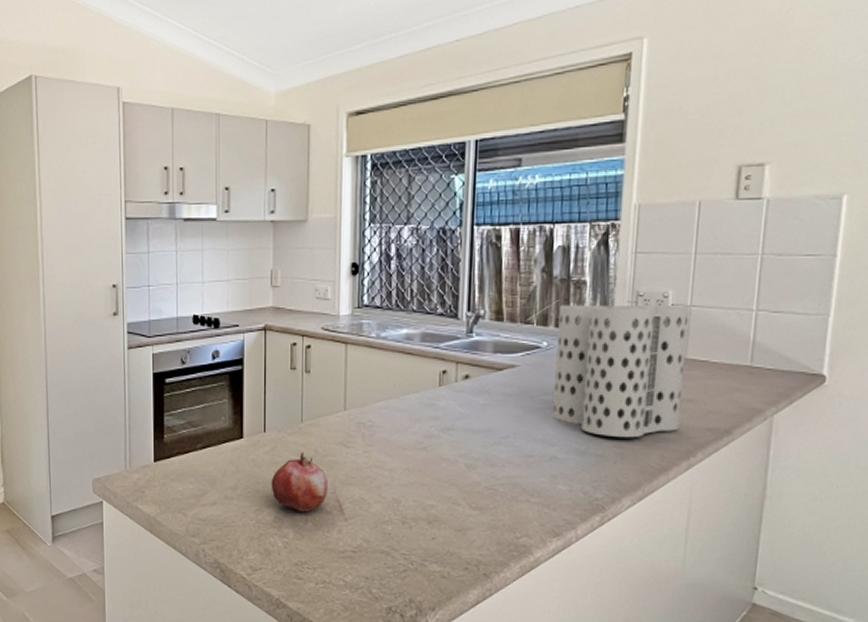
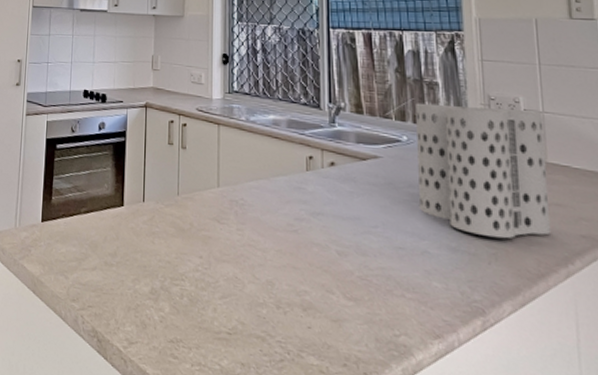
fruit: present [271,451,328,513] -> none [148,223,203,287]

